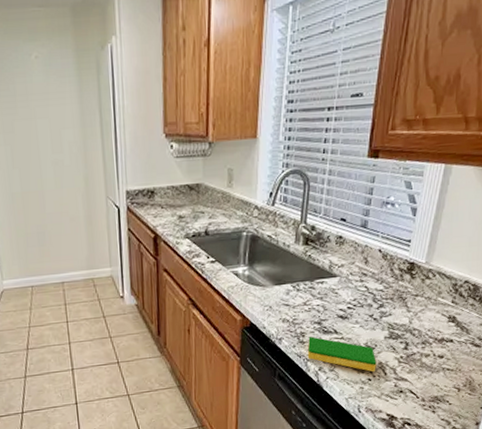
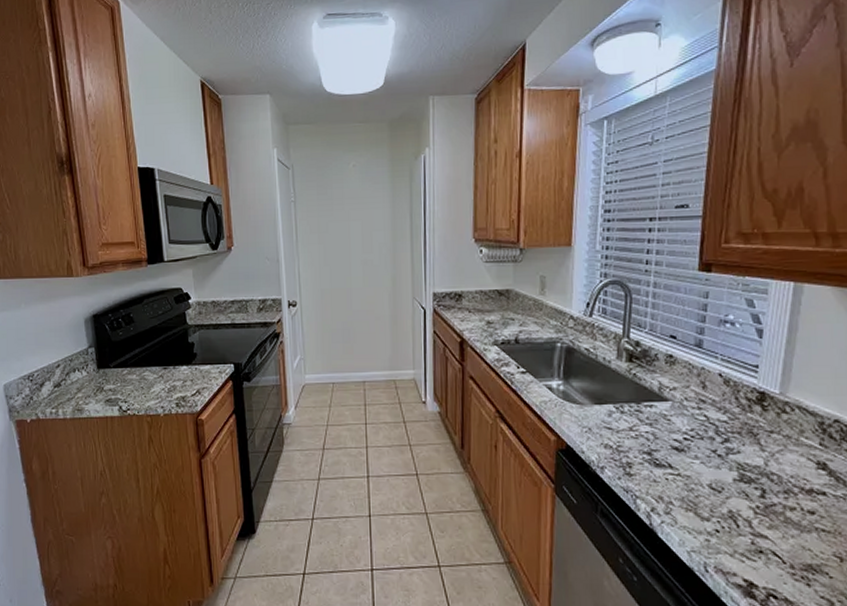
dish sponge: present [307,336,376,372] -> none [635,469,725,522]

